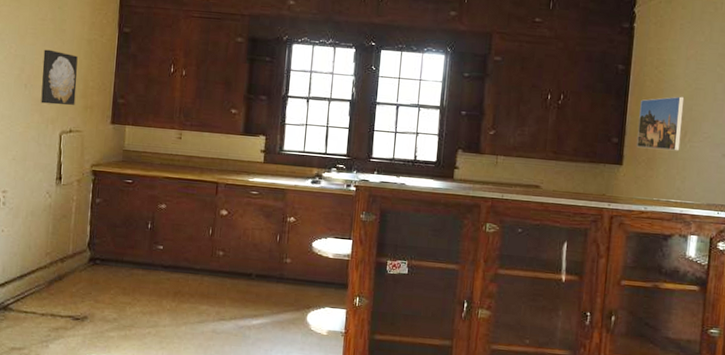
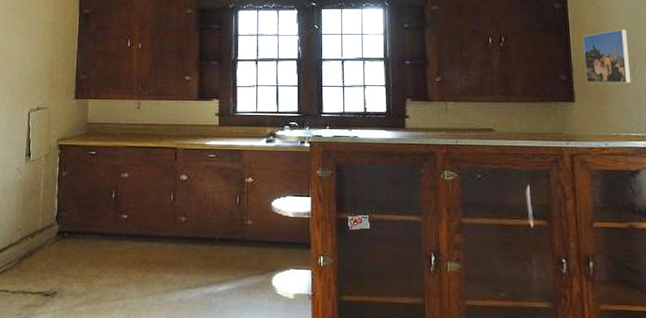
wall art: present [41,49,78,106] -> none [11,35,44,85]

